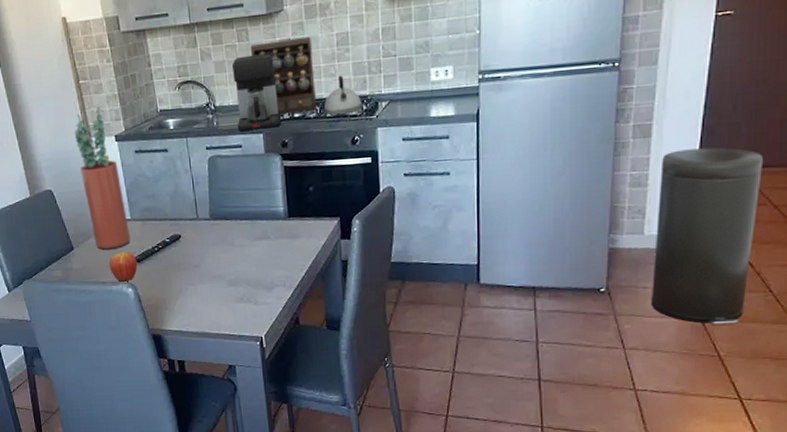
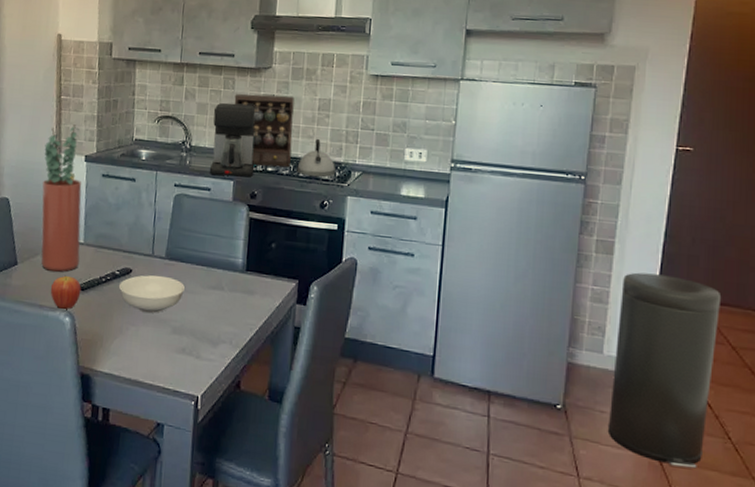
bowl: none [172,235,234,272] -> present [119,275,186,314]

